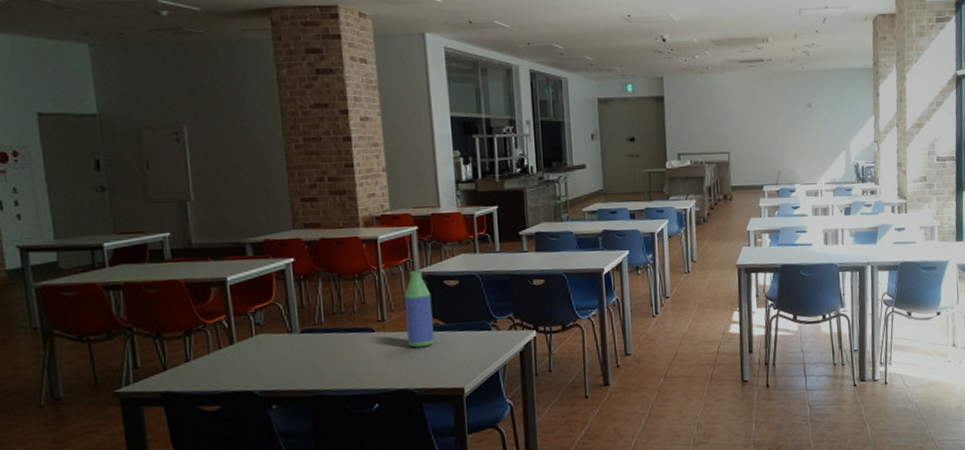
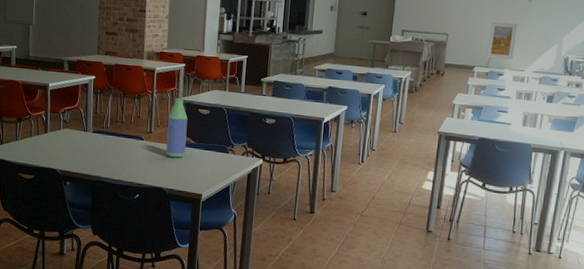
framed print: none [773,132,803,174] -> present [486,21,518,60]

